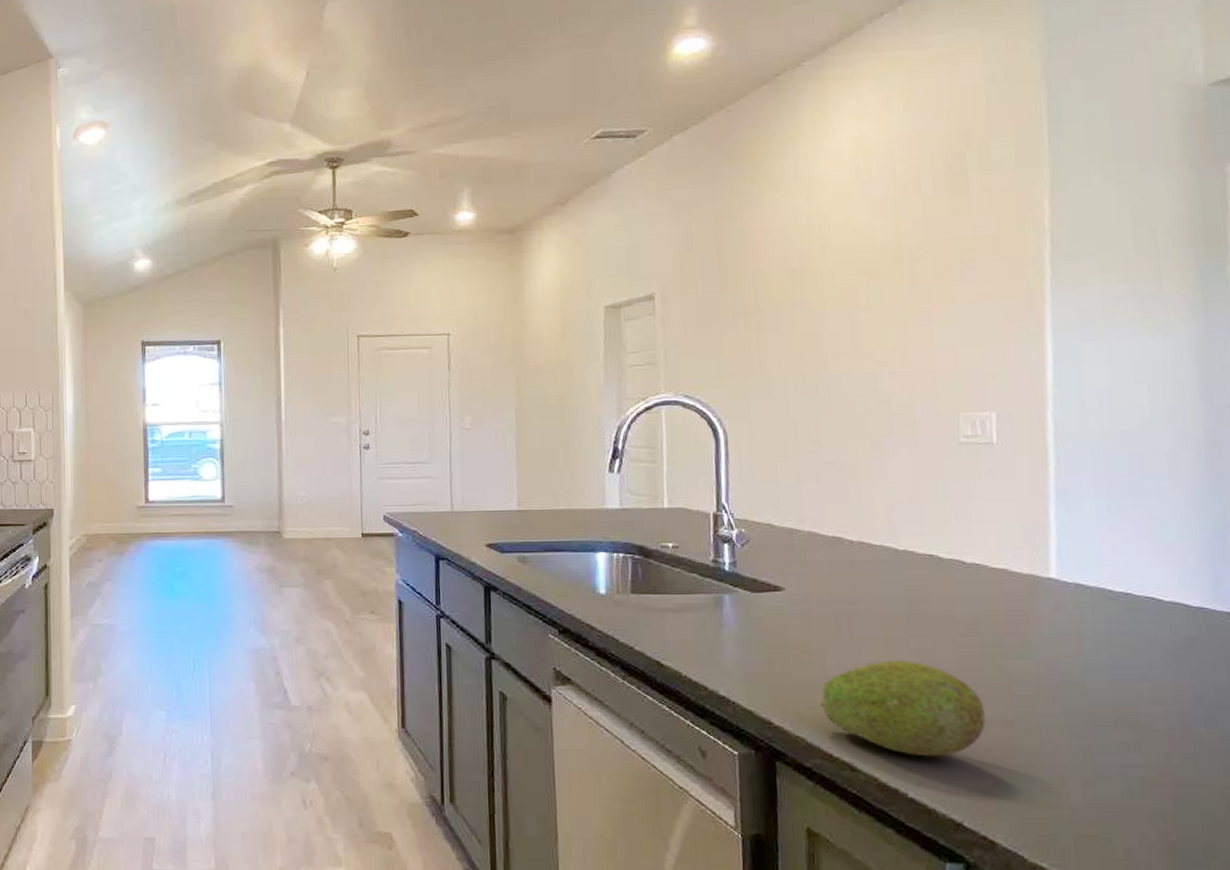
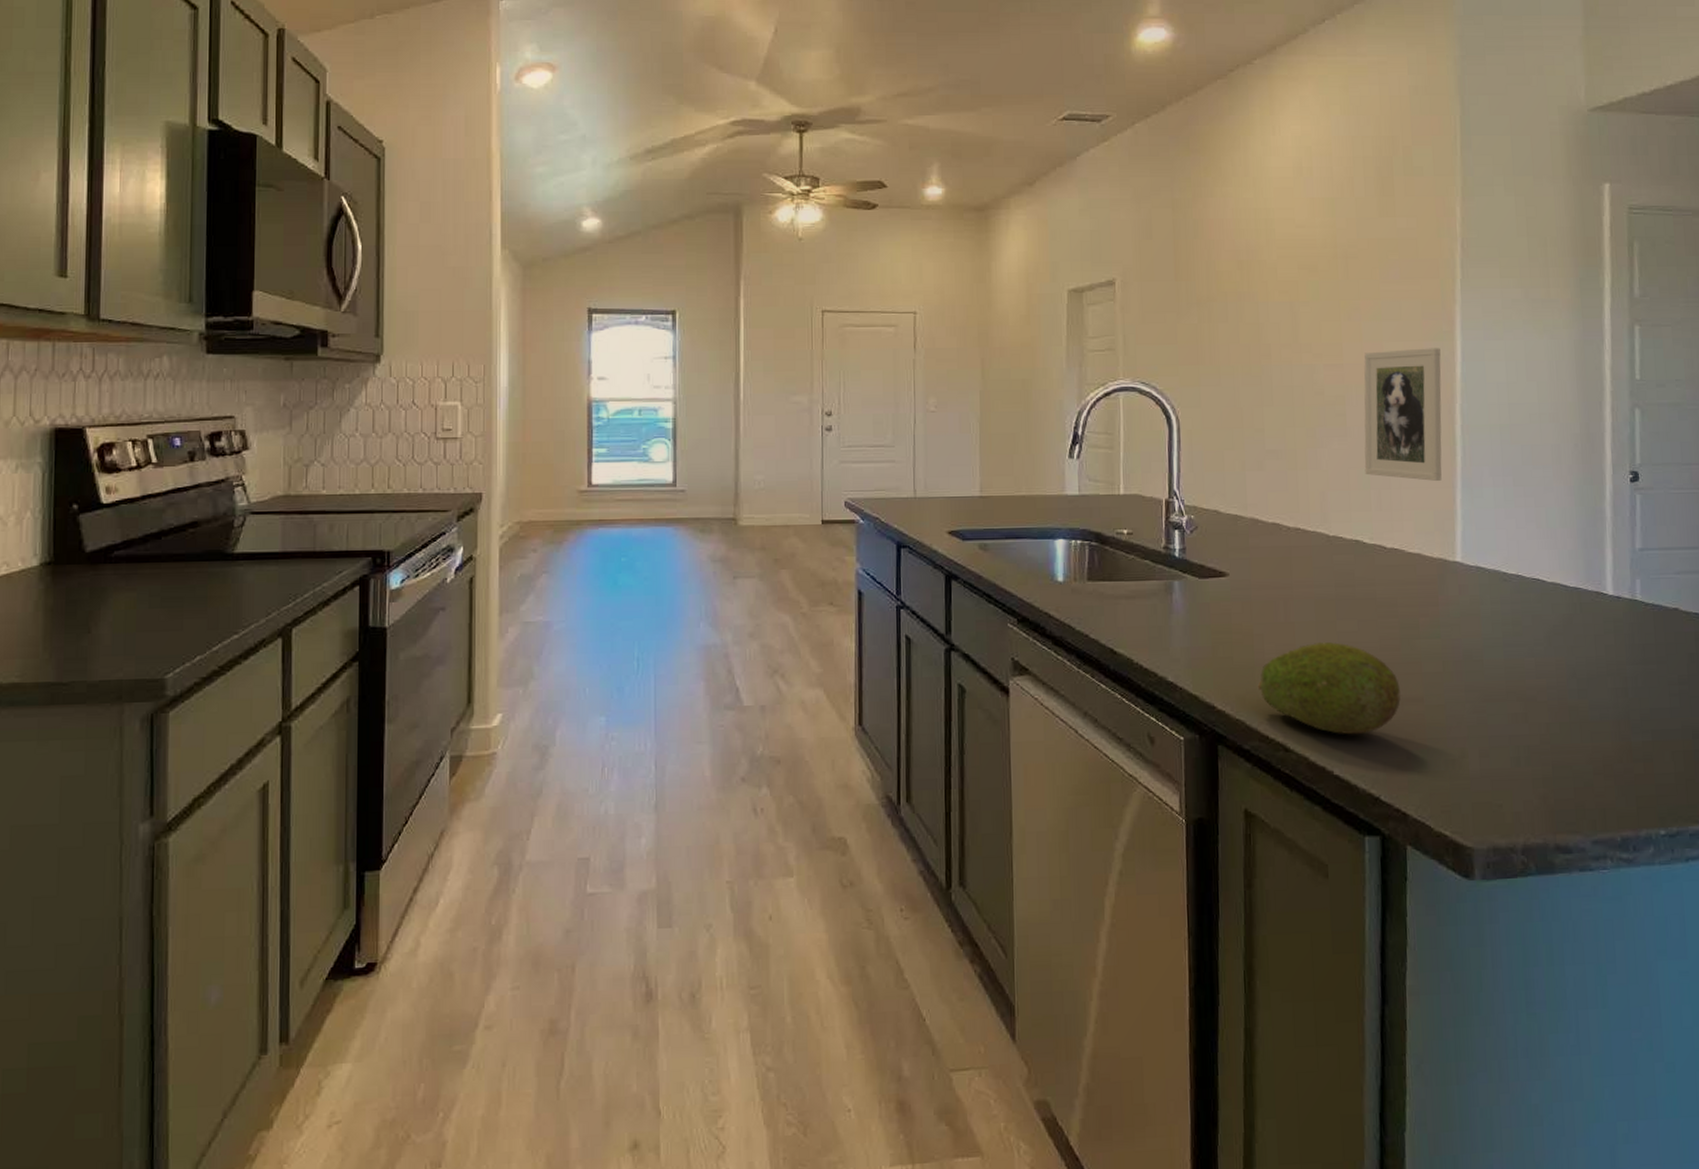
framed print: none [935,351,1031,492] -> present [1364,348,1442,481]

